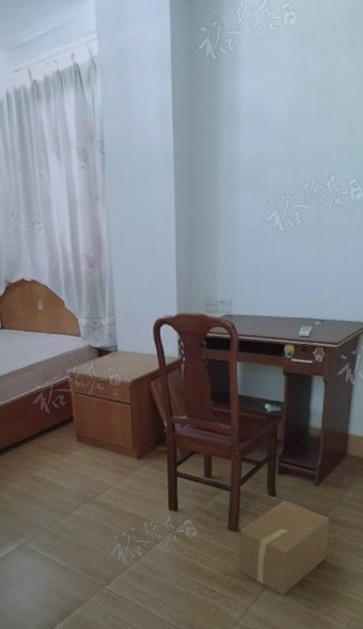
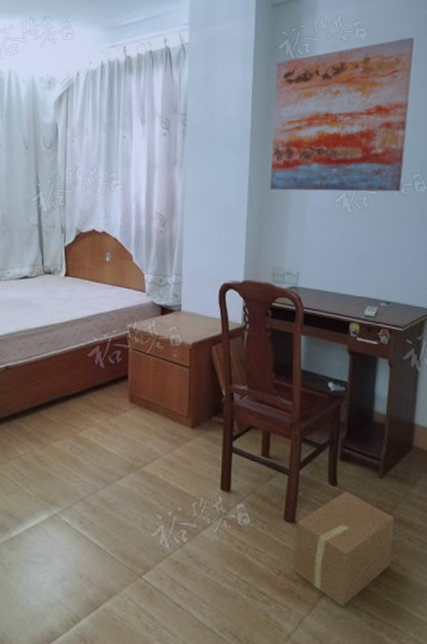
wall art: none [196,15,352,216] -> present [270,37,415,192]

